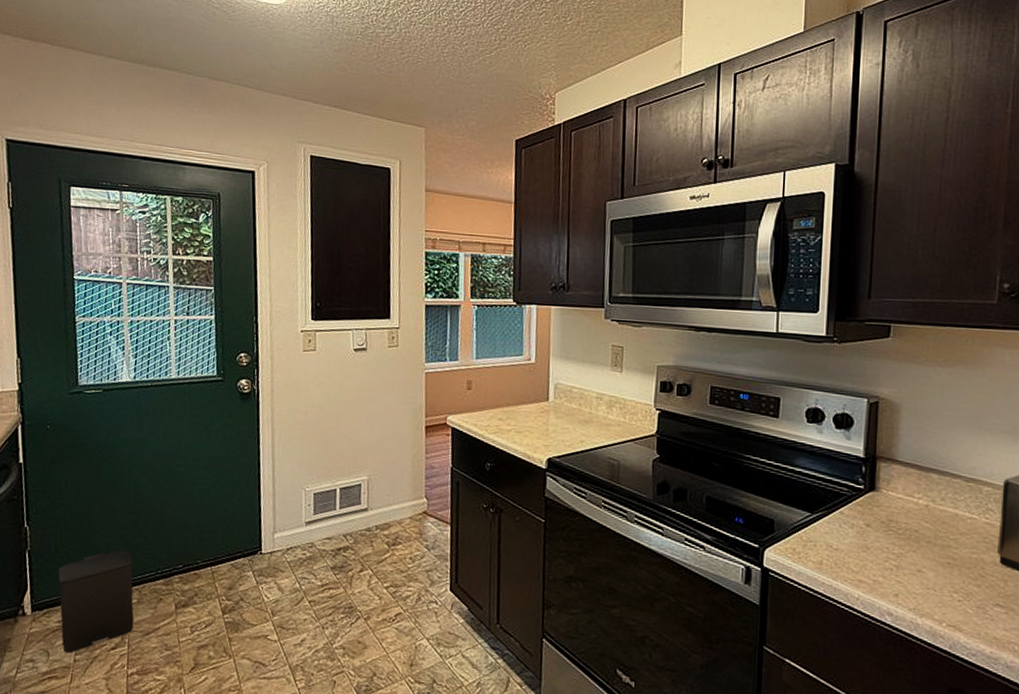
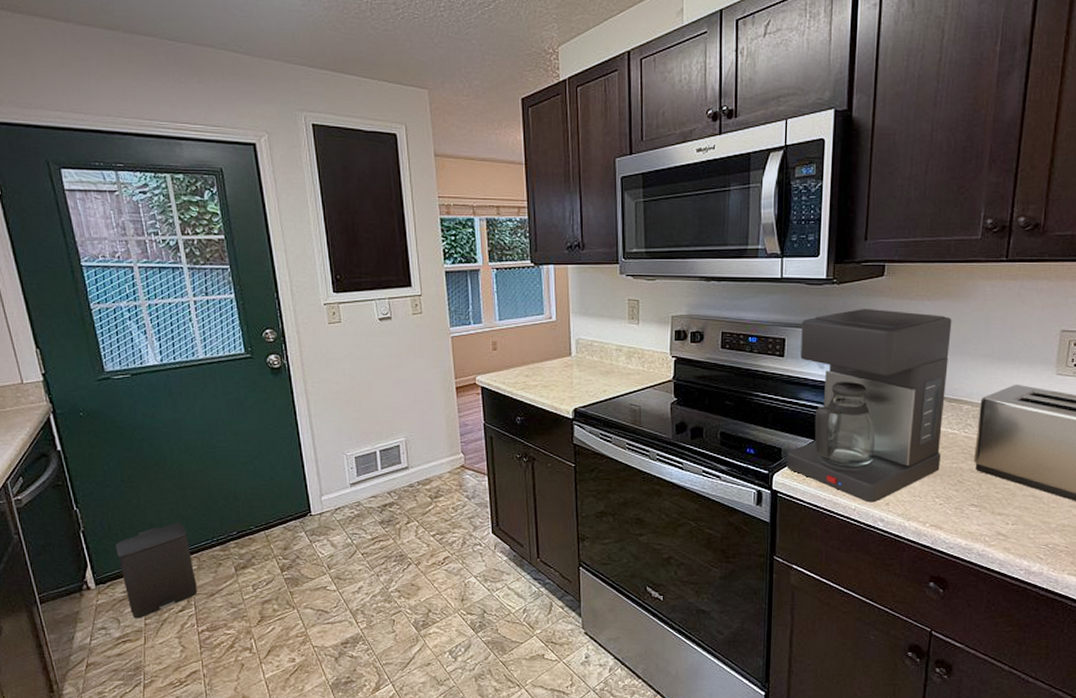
coffee maker: none [779,371,967,592] -> present [786,309,952,503]

